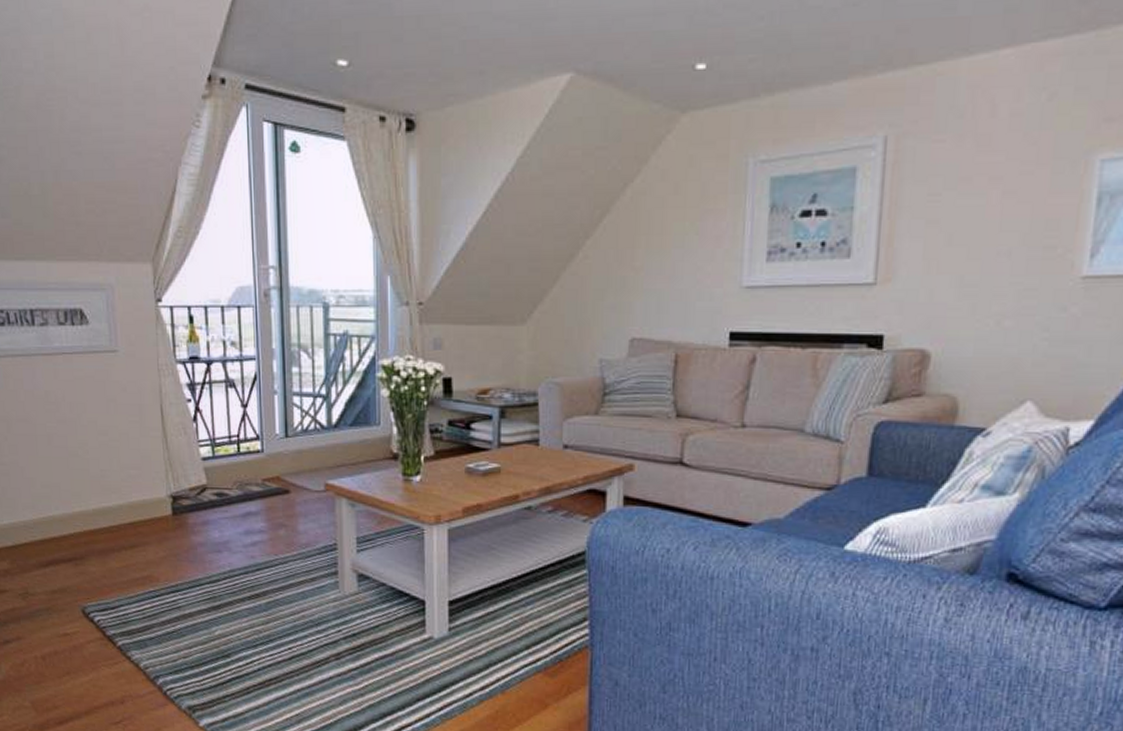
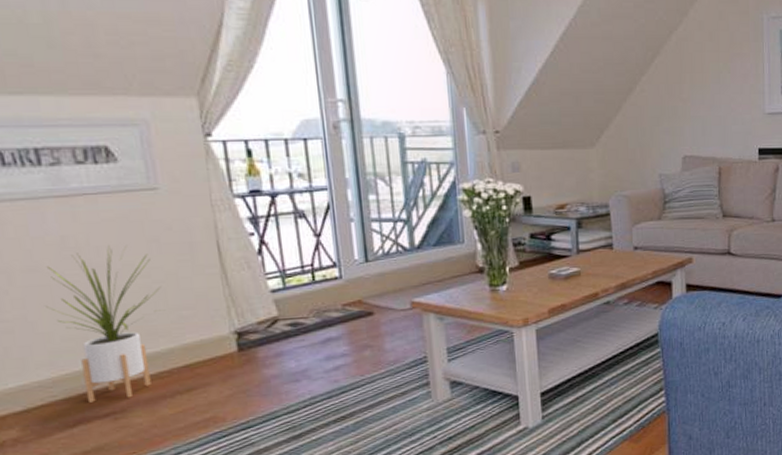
house plant: none [32,402,115,547] -> present [46,245,161,403]

